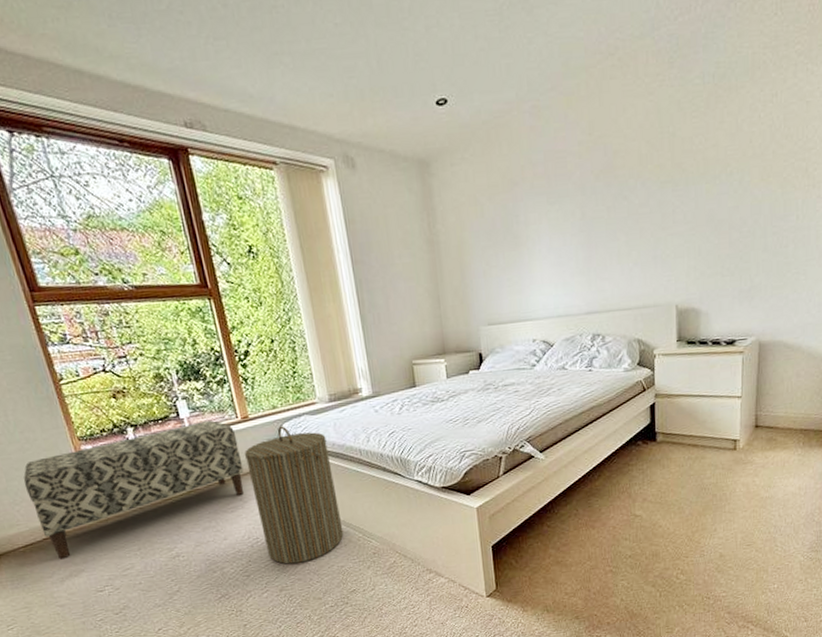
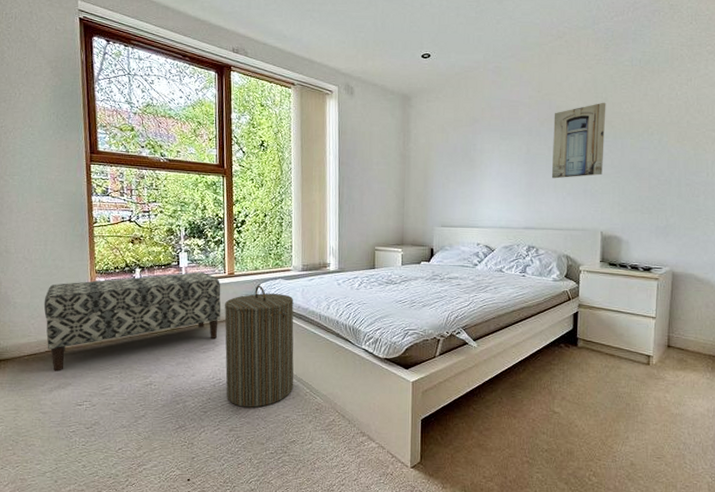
wall art: none [611,138,675,247] -> present [551,102,606,179]

